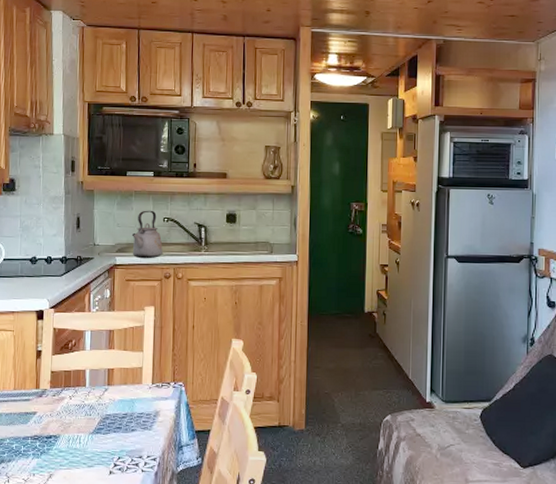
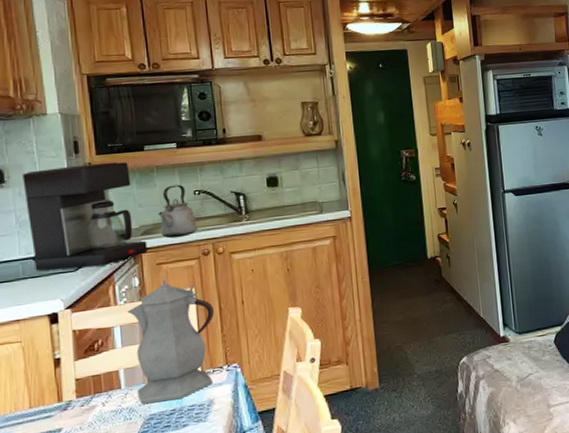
coffee maker: none [29,182,120,275] -> present [22,161,148,271]
teapot: none [98,292,168,406] -> present [127,276,214,405]

